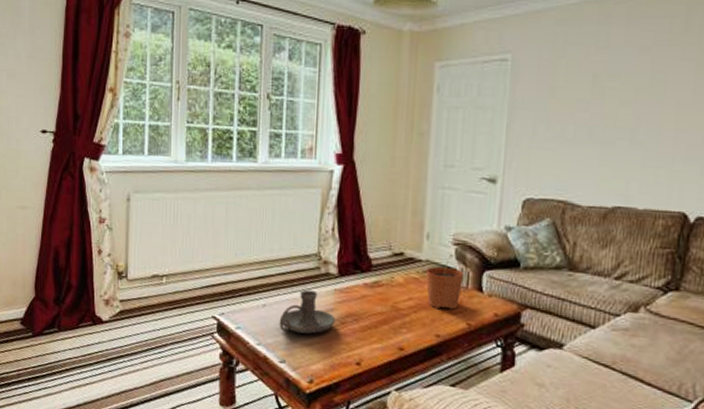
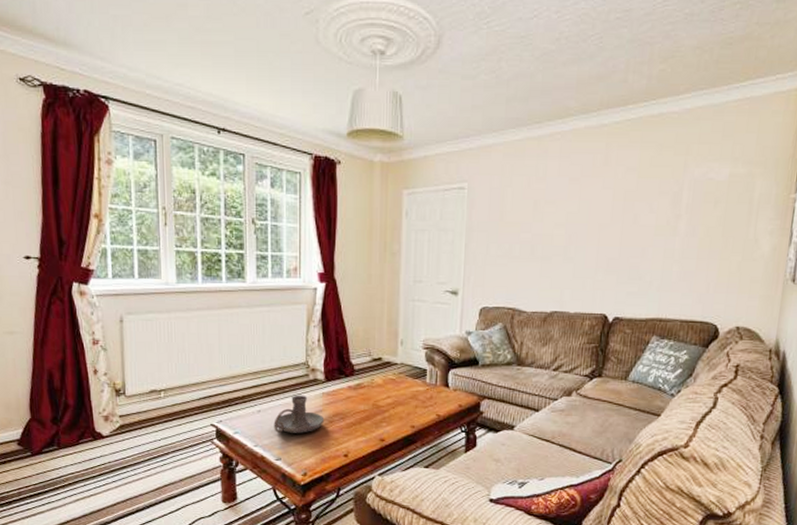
plant pot: present [426,255,463,310] -> none [401,357,432,404]

